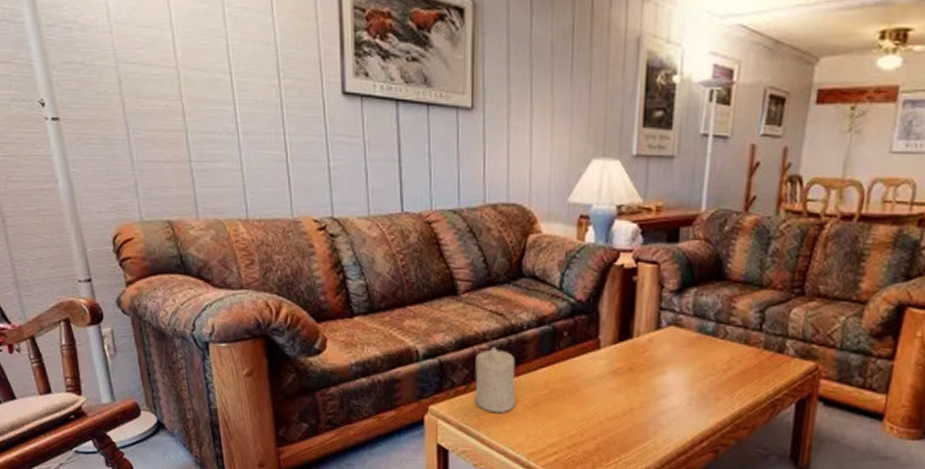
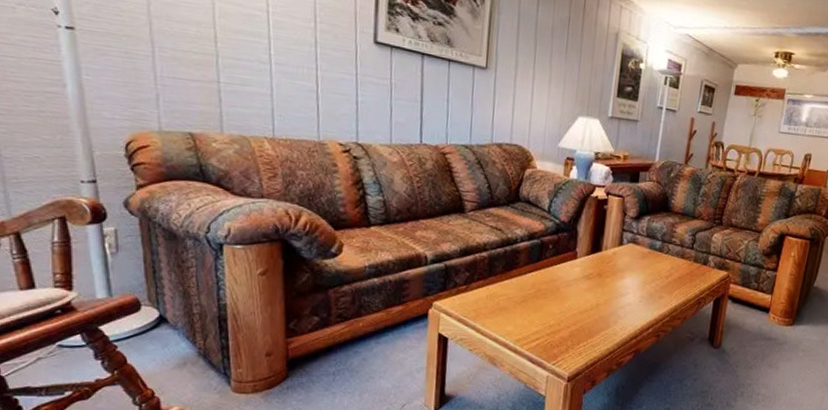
candle: present [475,346,516,414] -> none [474,254,509,308]

